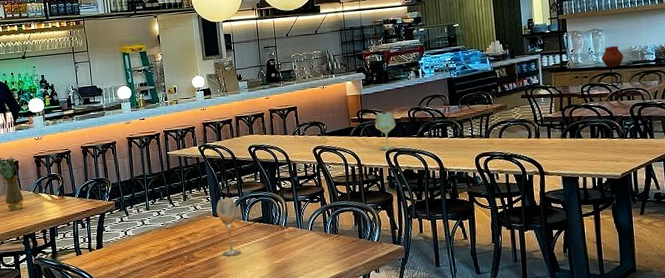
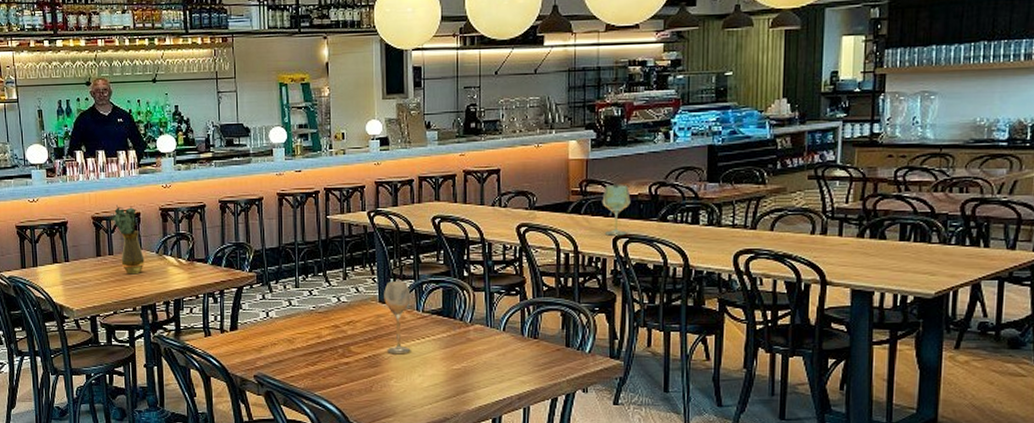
jug: present [601,45,624,69] -> none [930,115,962,147]

